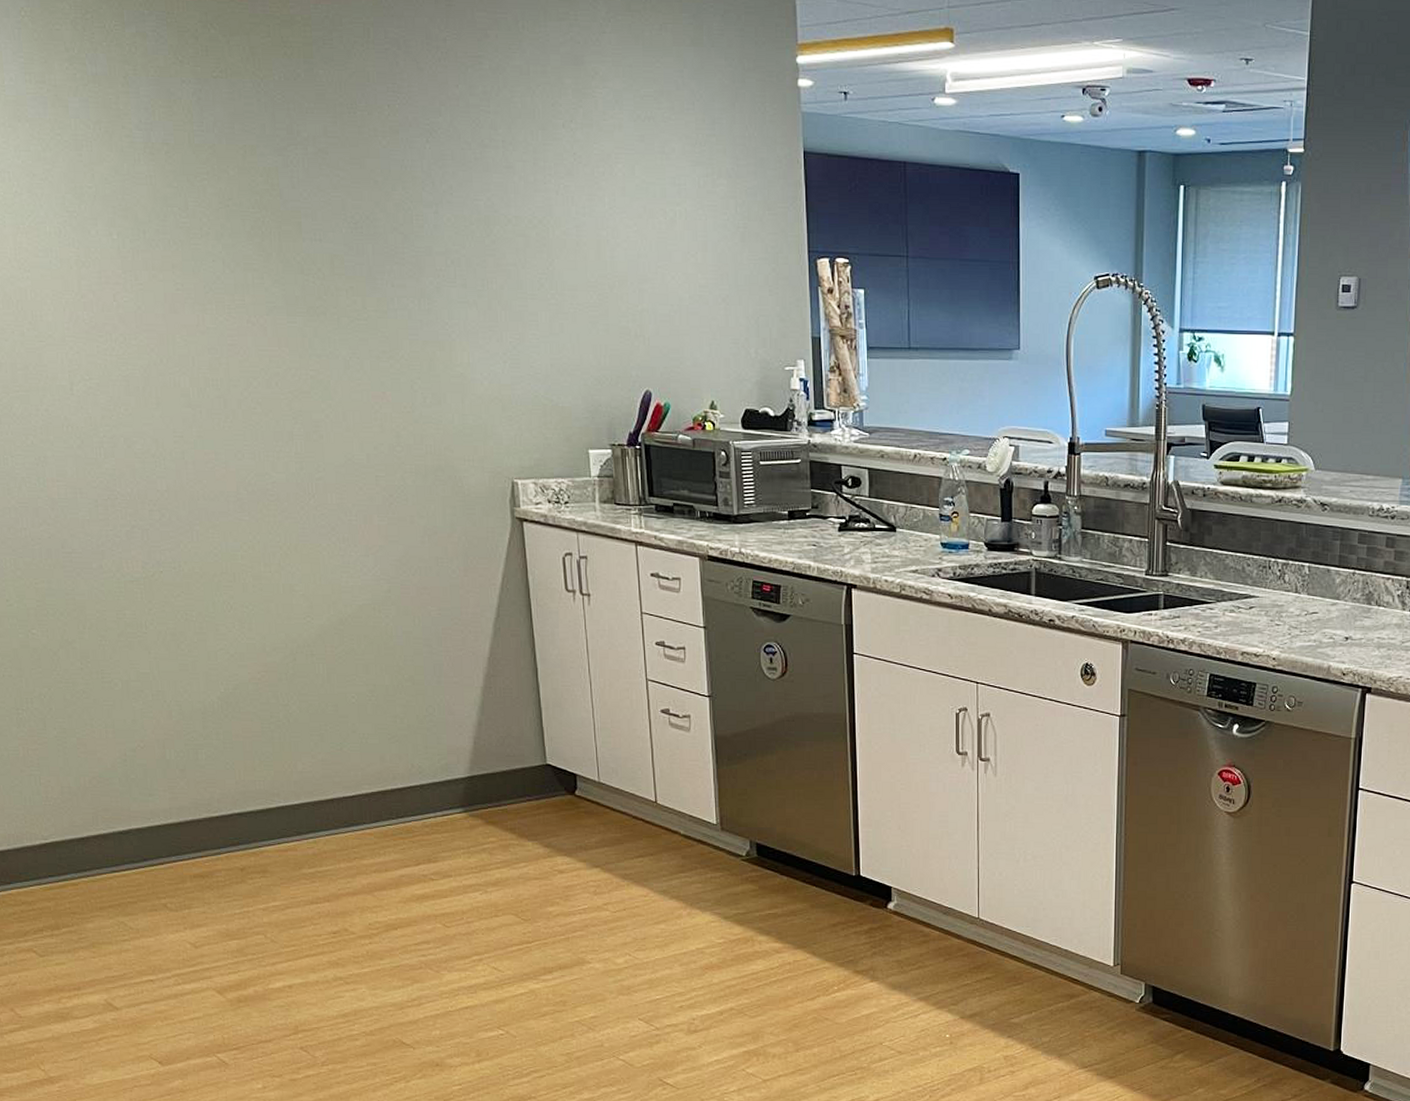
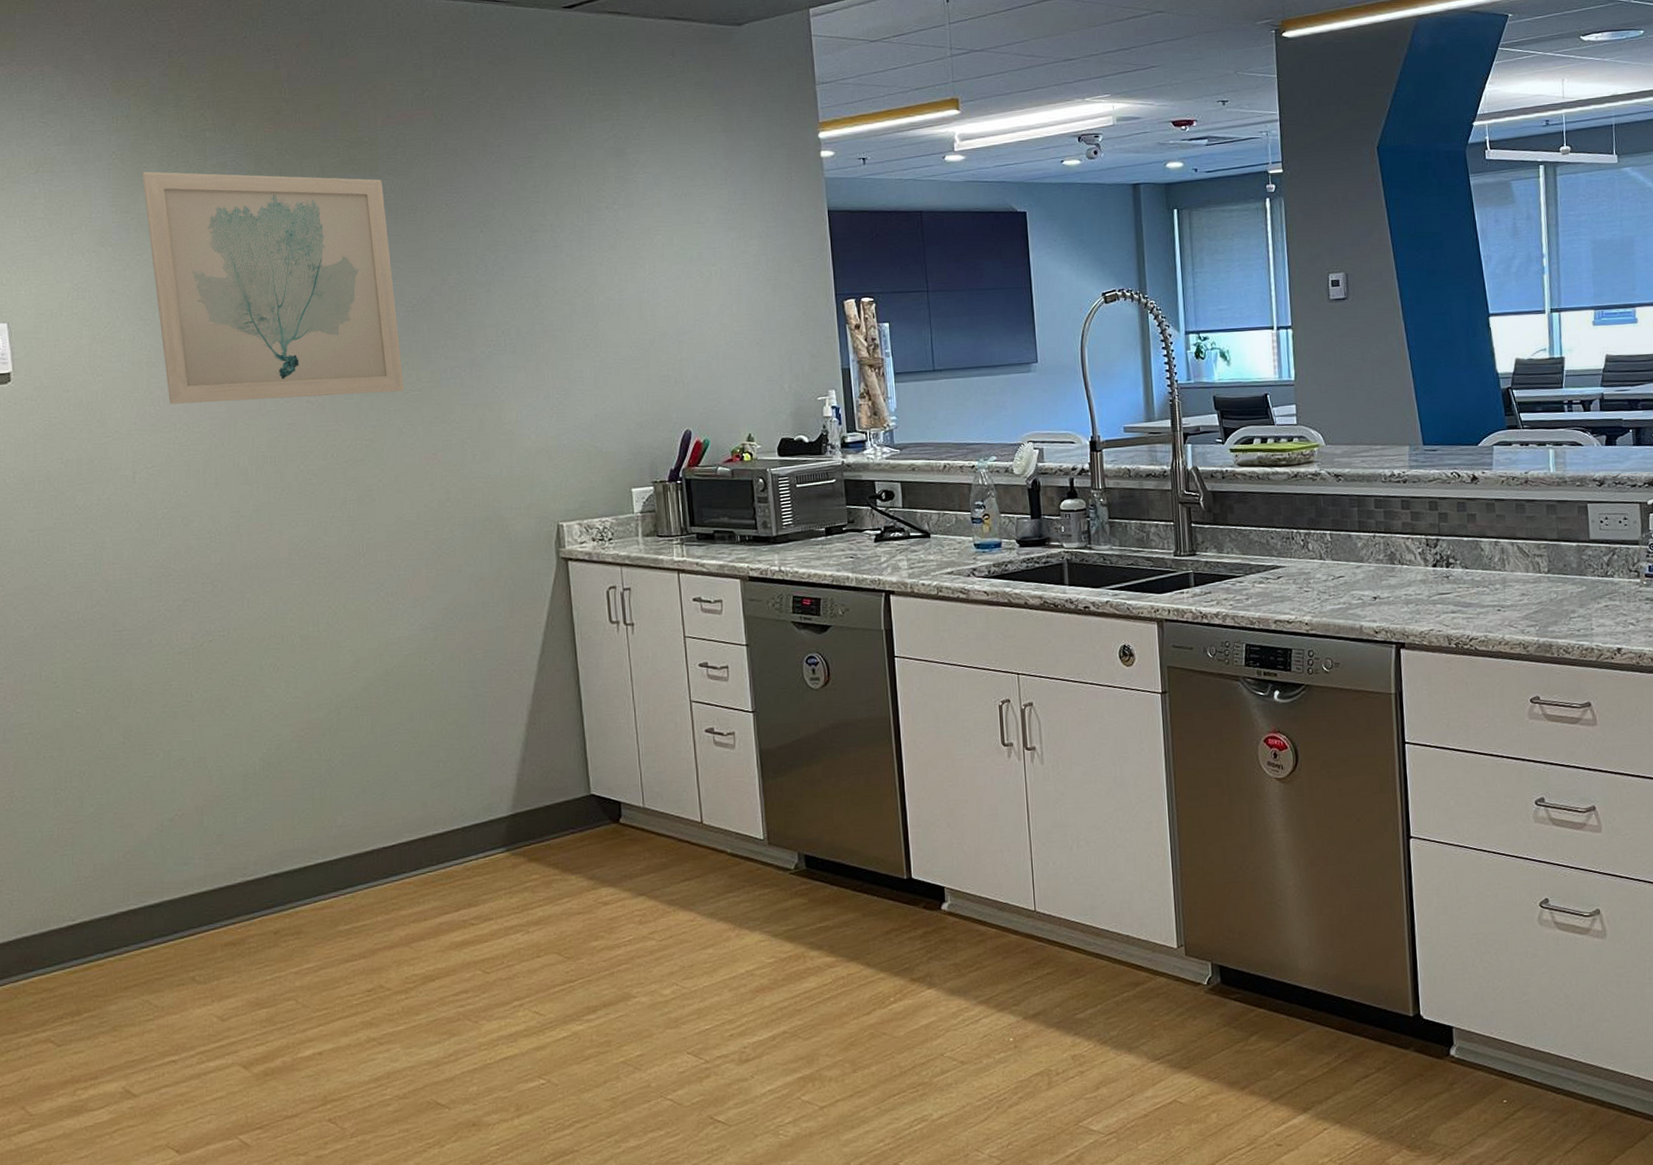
wall art: none [56,35,350,319] -> present [142,171,405,404]

